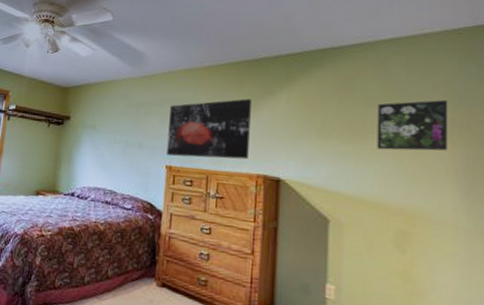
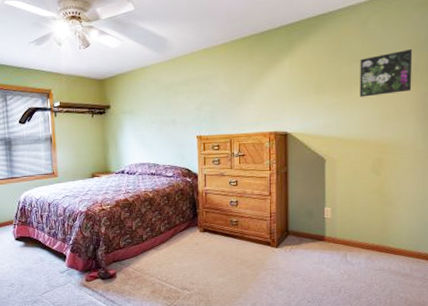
wall art: present [167,98,252,160] -> none [195,69,262,128]

